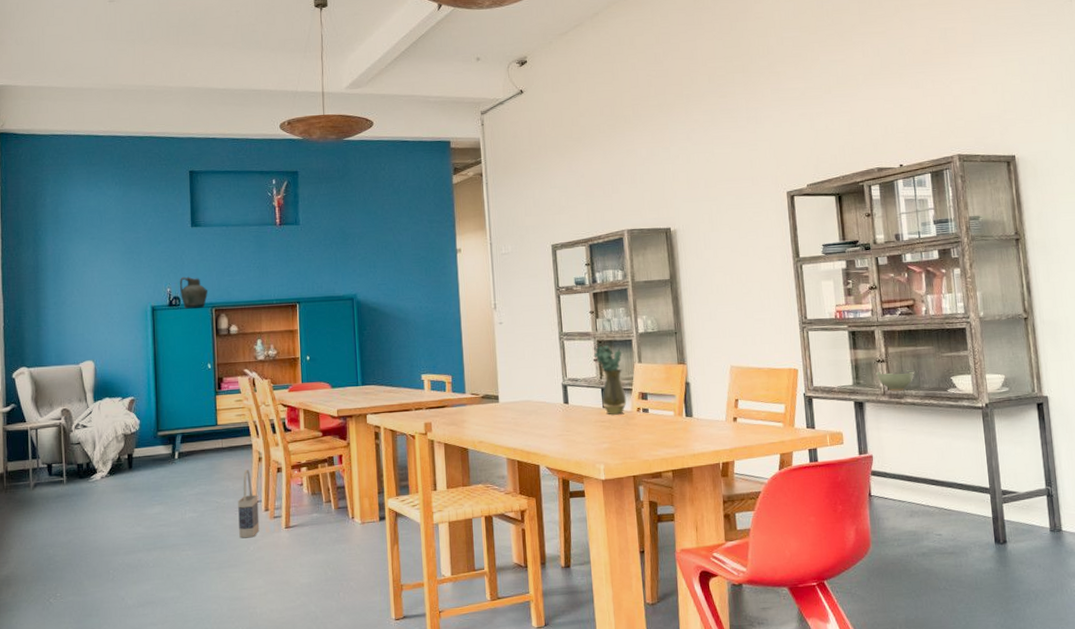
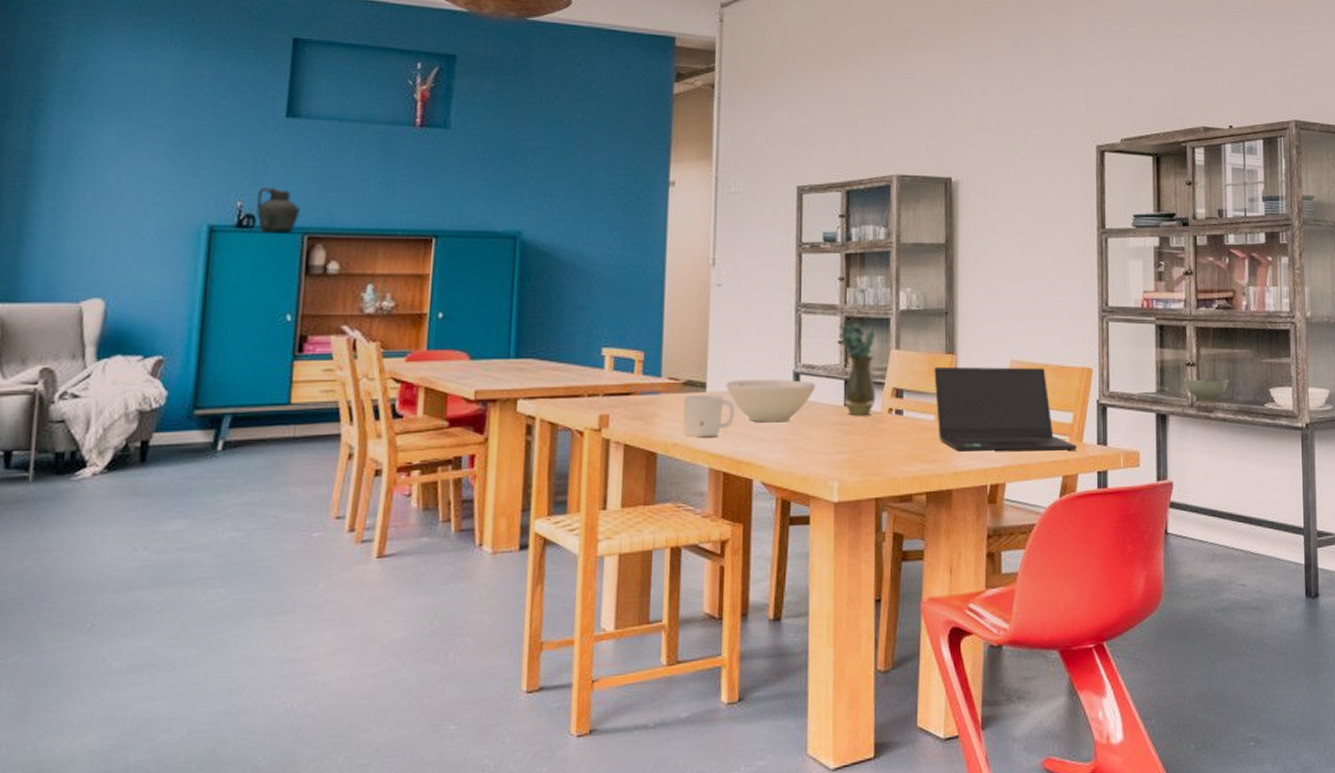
bag: present [238,470,260,539] -> none [304,471,341,571]
mug: none [483,404,522,437] -> present [683,394,735,438]
bowl: none [513,390,580,423] -> present [726,380,816,423]
laptop: none [670,371,790,438] -> present [934,366,1077,452]

